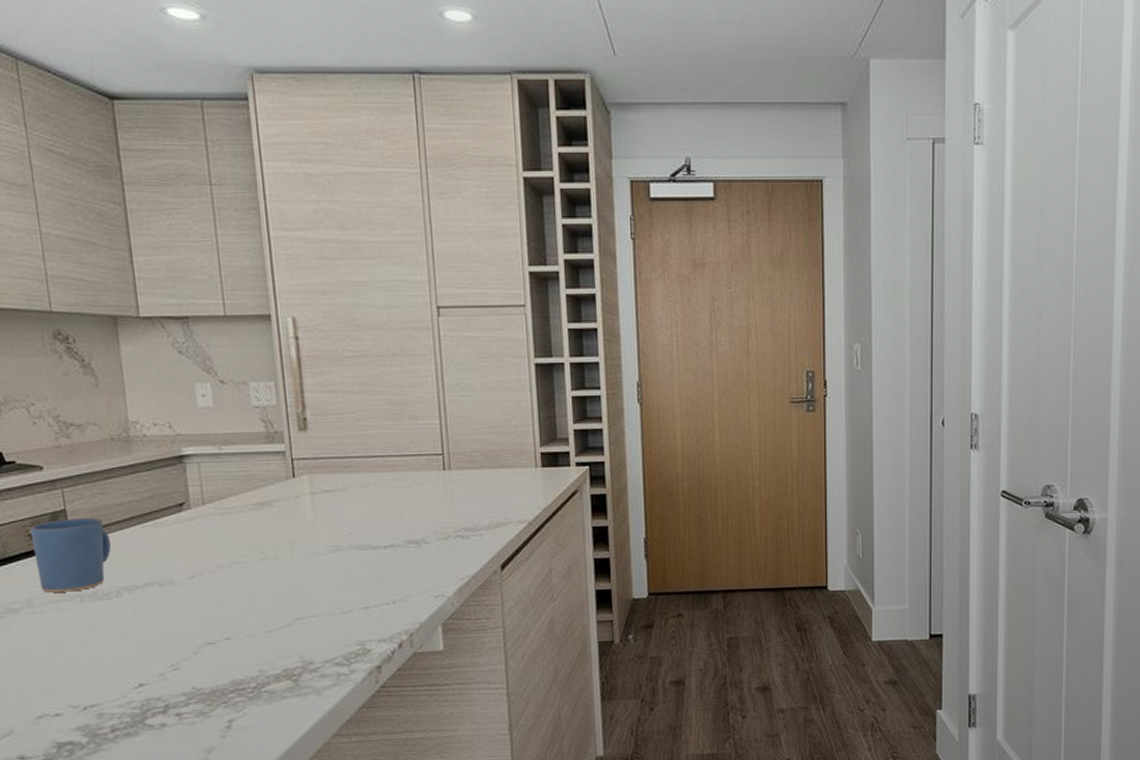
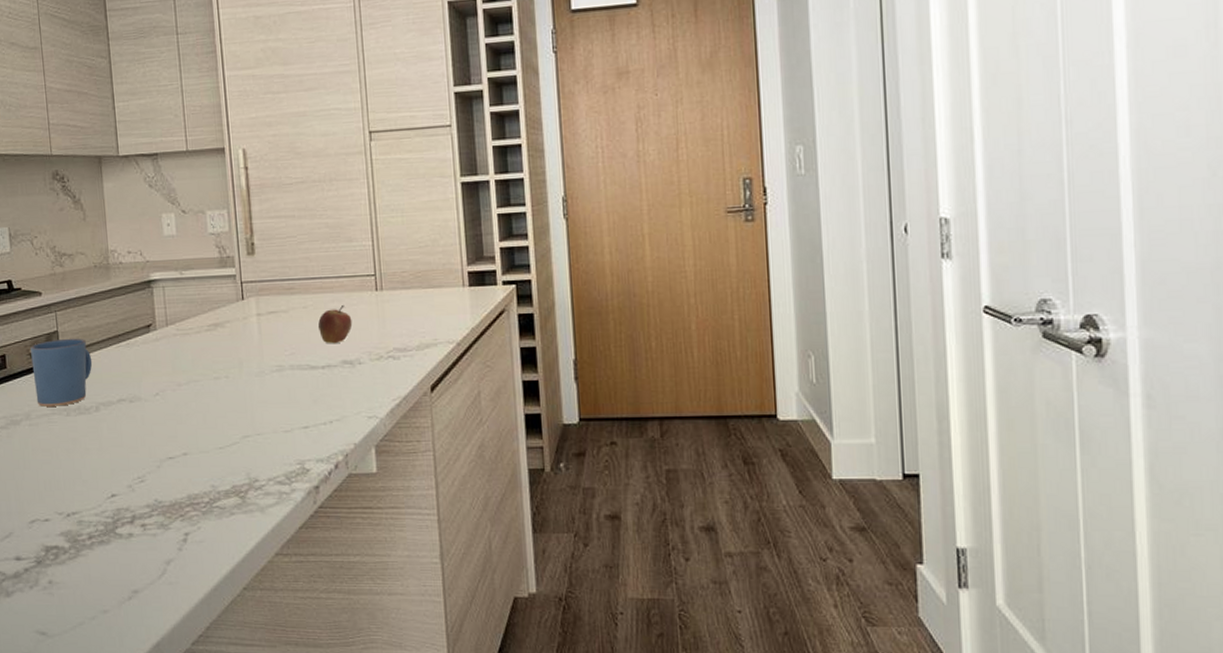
fruit: none [380,483,418,524] -> present [318,304,353,344]

